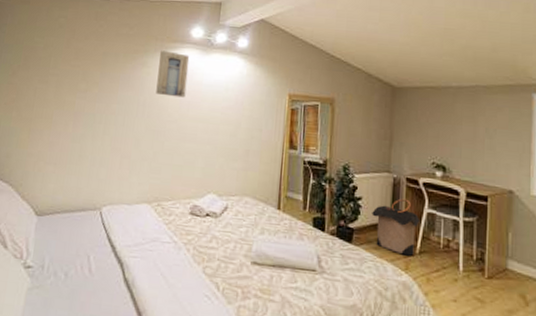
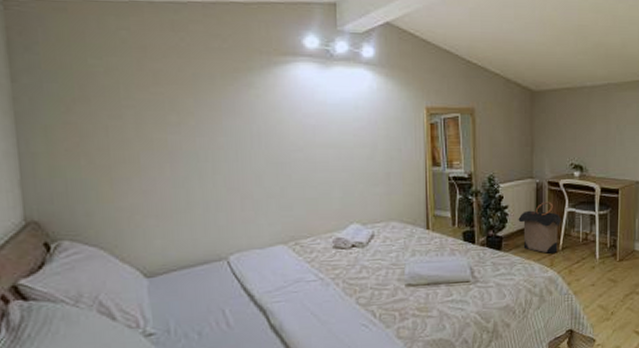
wall art: present [156,50,190,98] -> none [269,66,309,122]

